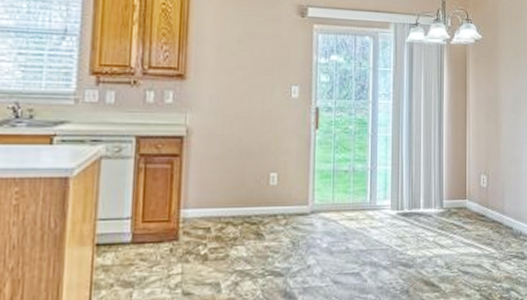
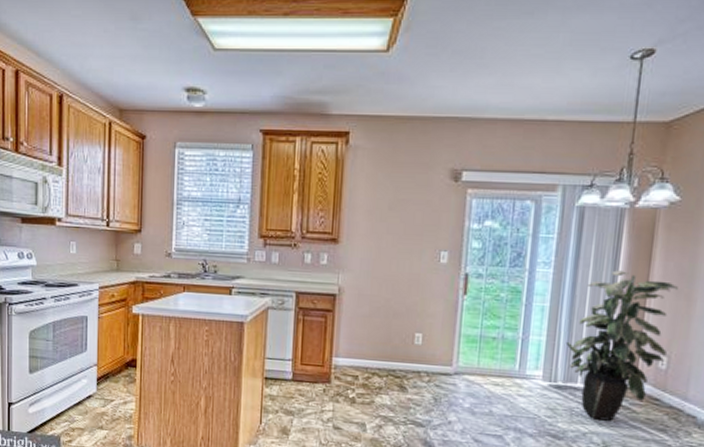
indoor plant: none [408,99,488,243] -> present [565,270,678,421]

